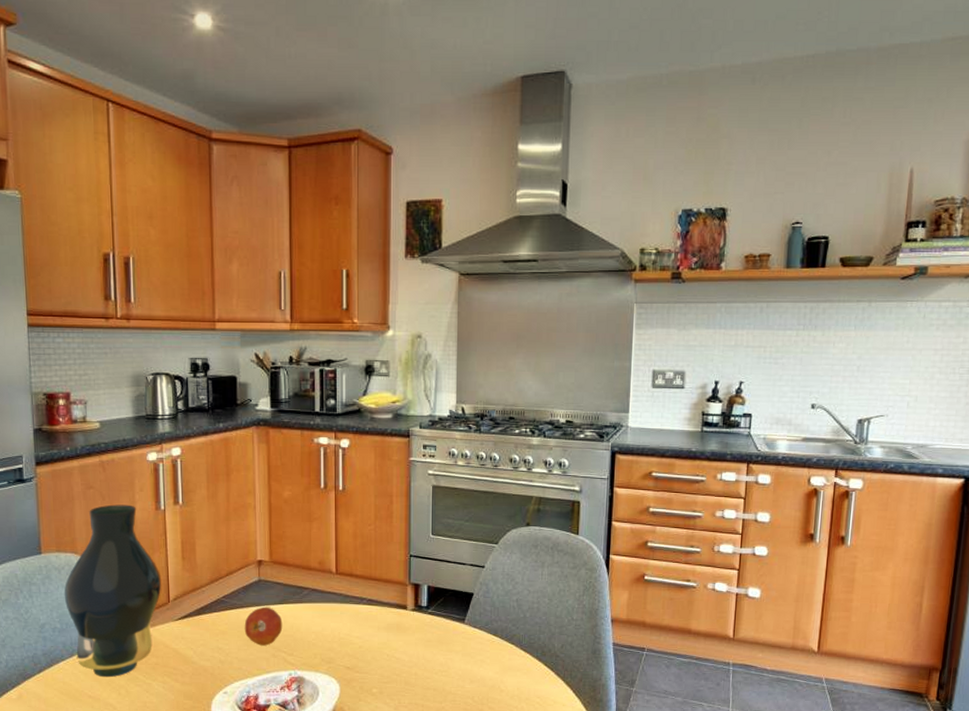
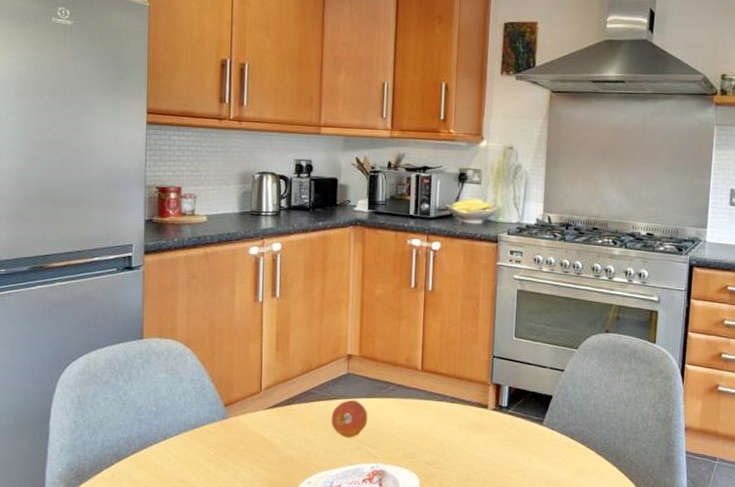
vase: present [64,504,162,678] -> none [161,294,256,462]

